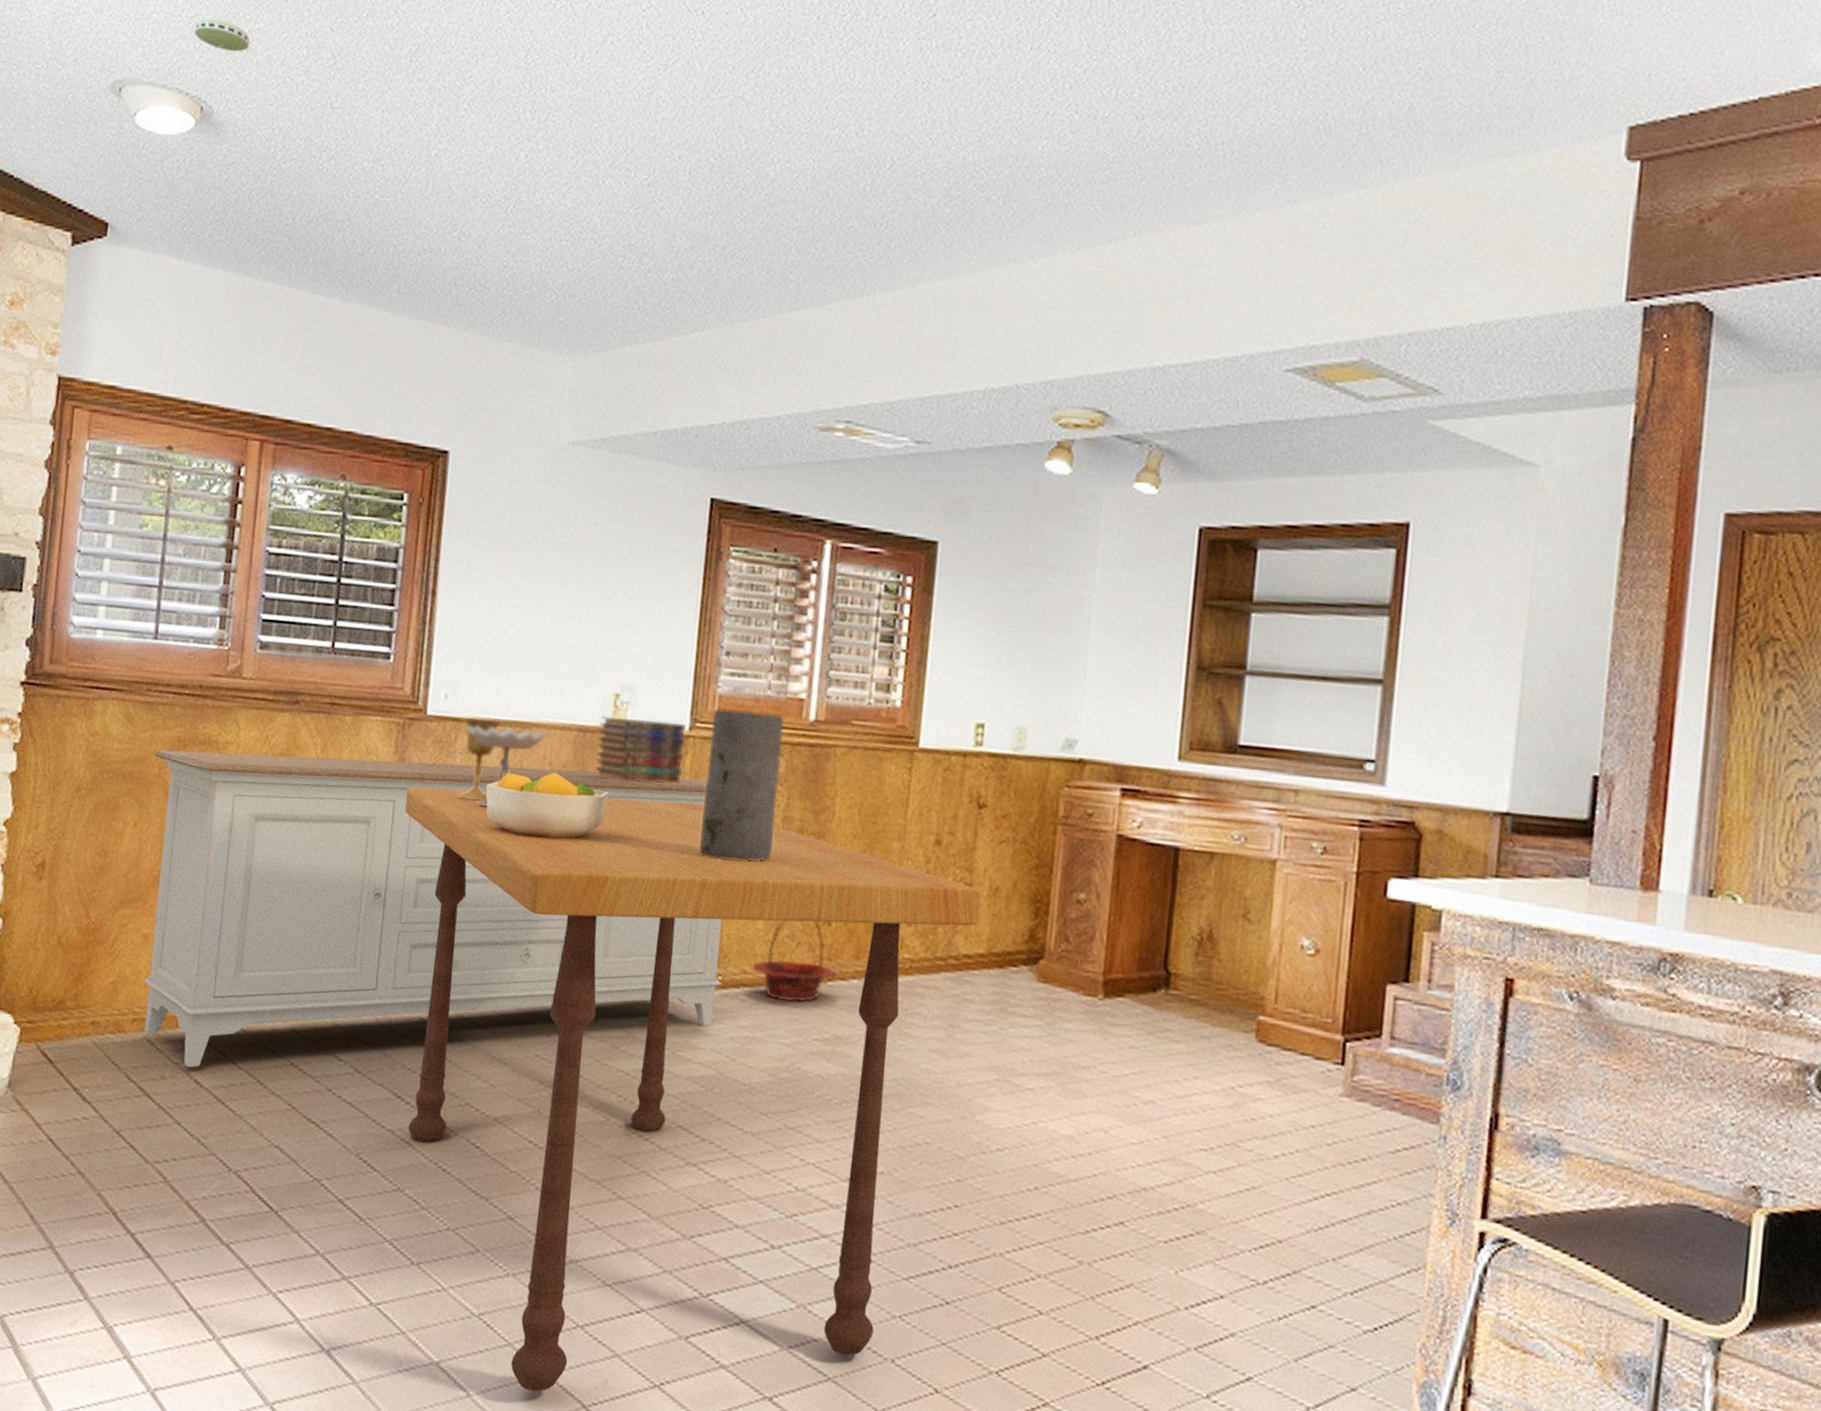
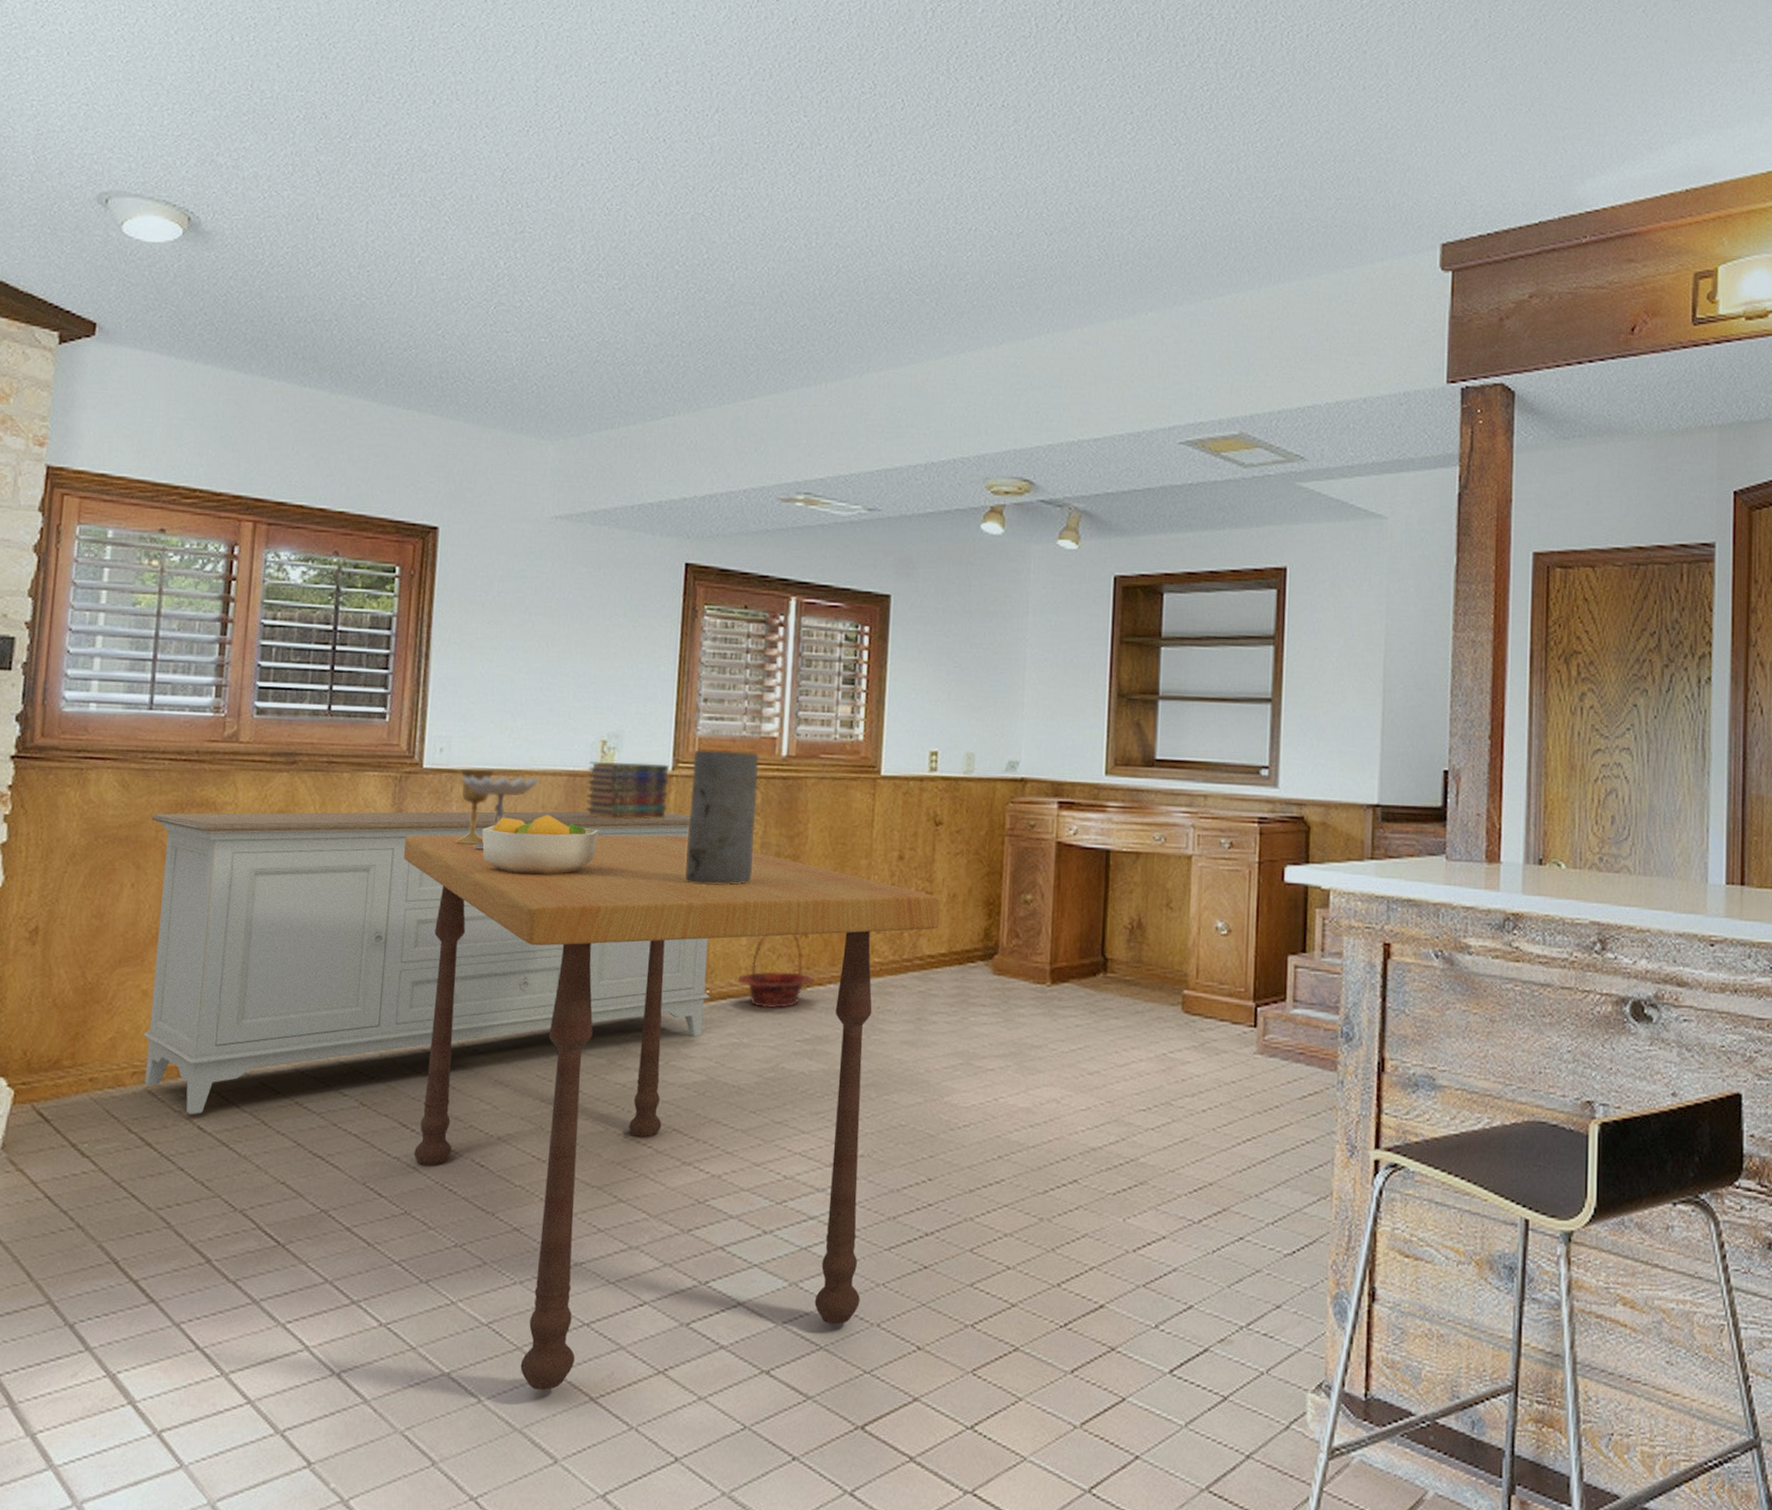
smoke detector: present [194,18,250,52] -> none [180,137,236,168]

